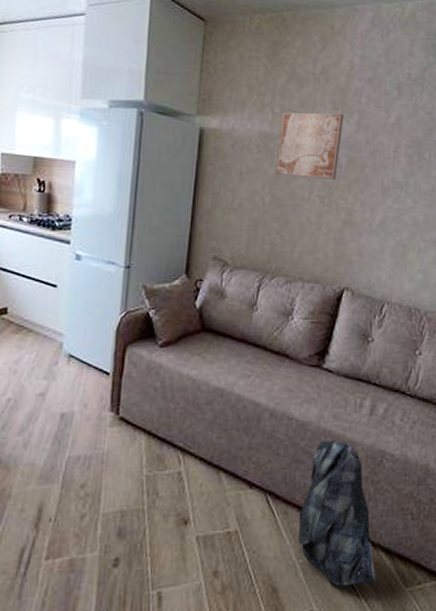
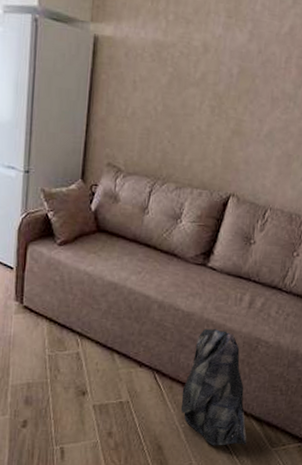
wall art: present [276,111,344,181] -> none [168,19,237,91]

